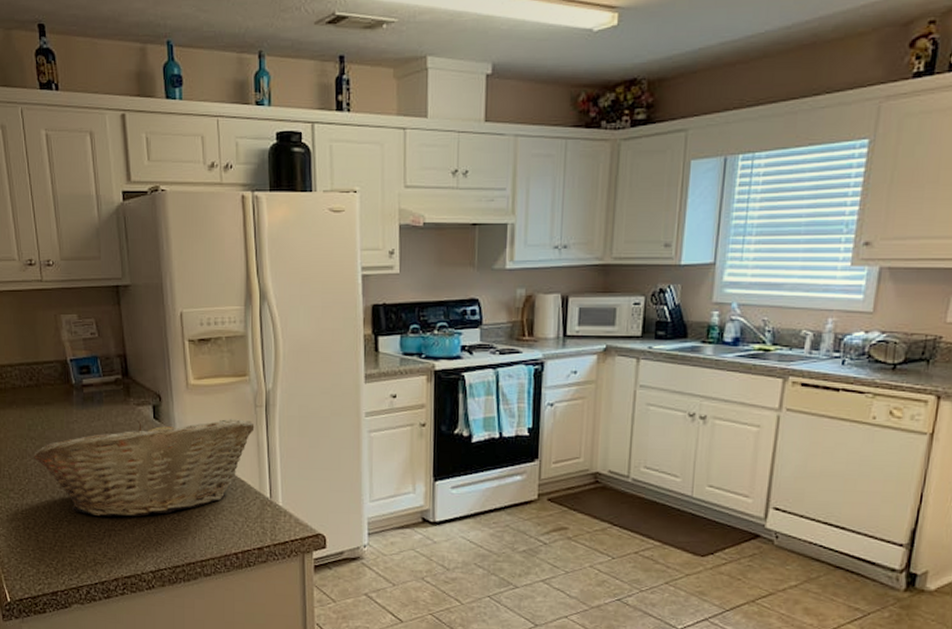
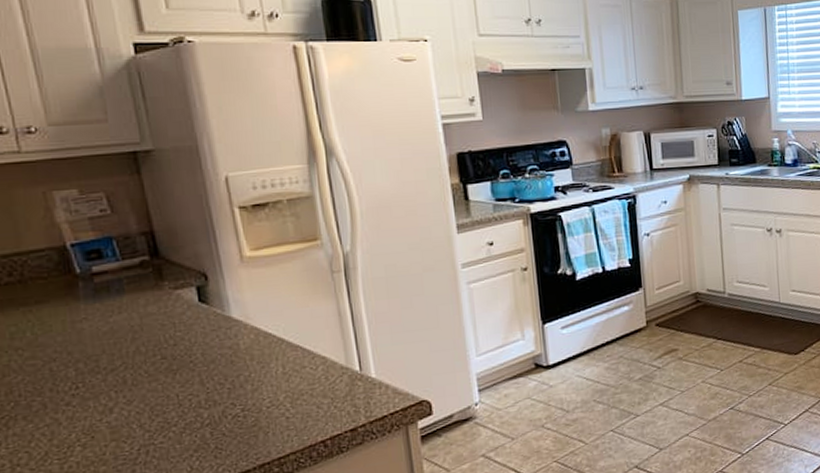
fruit basket: present [33,419,255,517] -> none [20,289,333,432]

